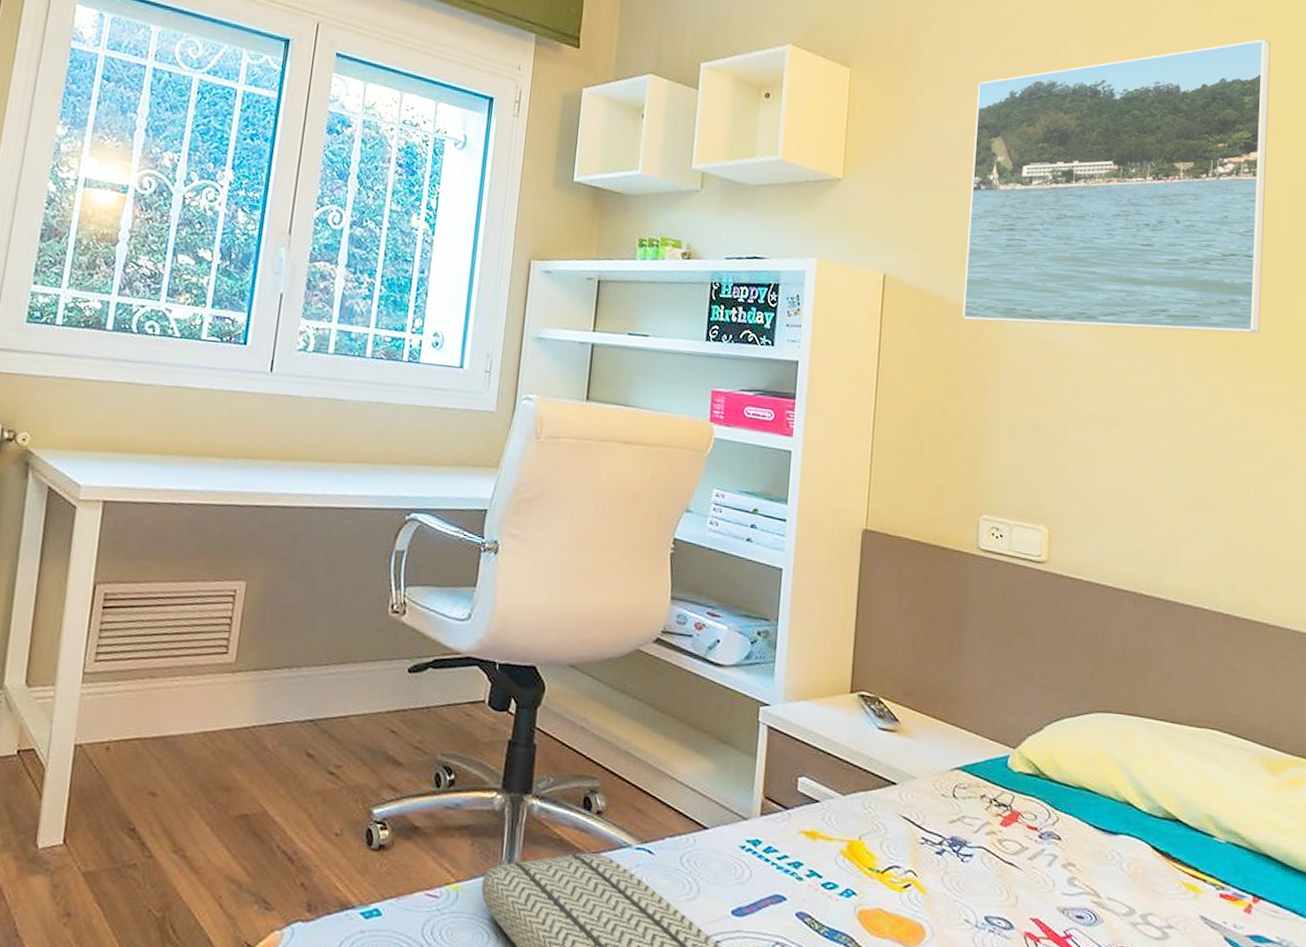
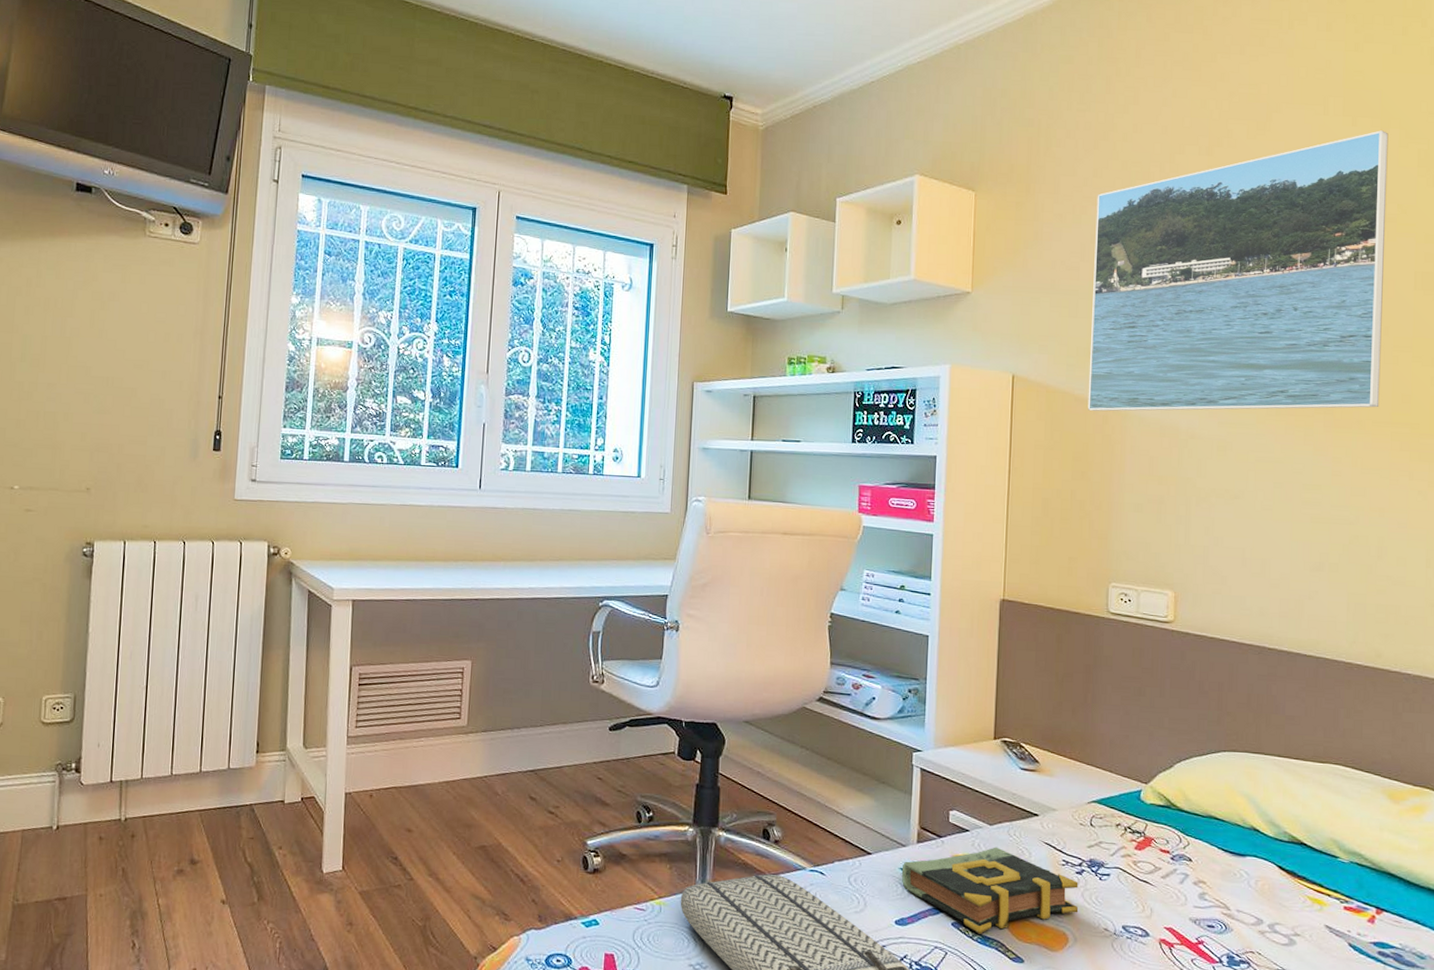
book: none [741,821,938,927] -> present [901,847,1079,934]

